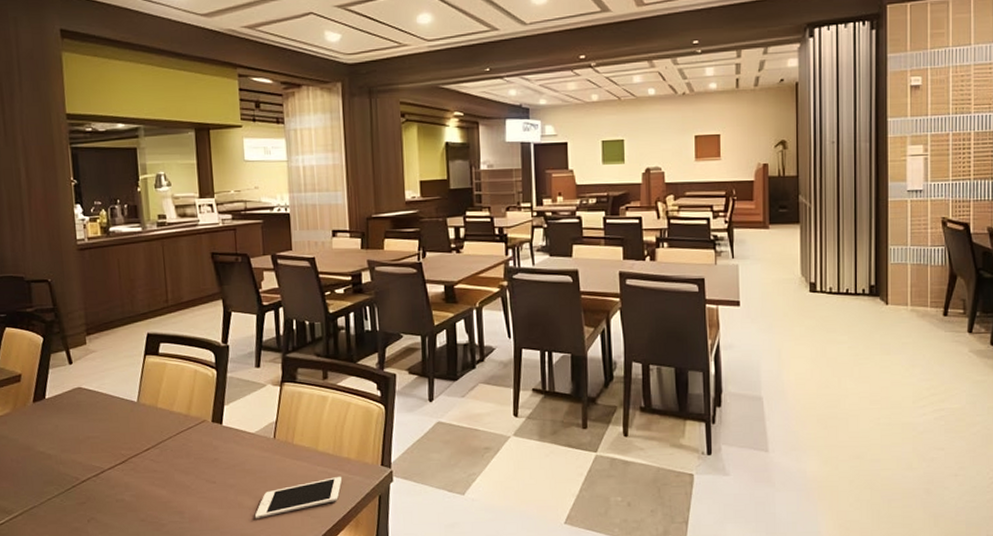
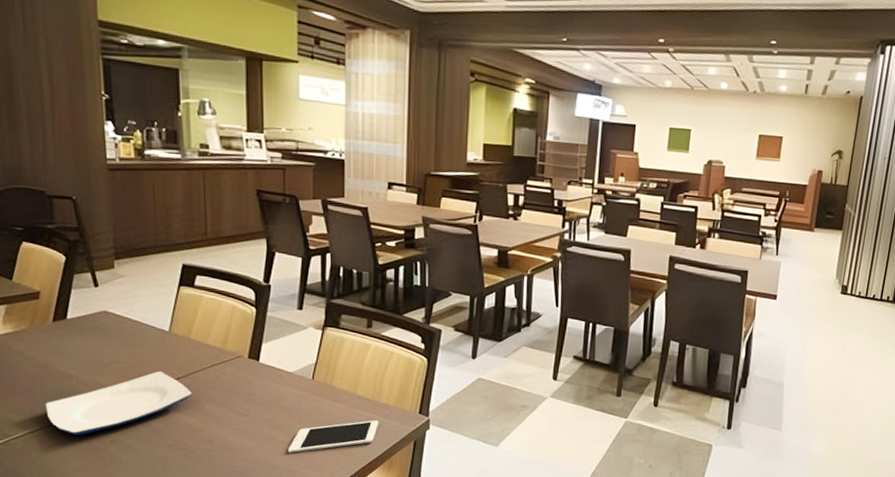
plate: none [27,444,161,517] -> present [45,371,192,436]

